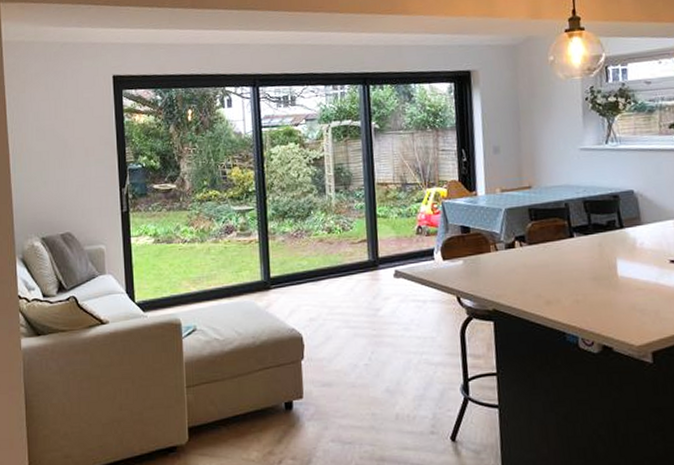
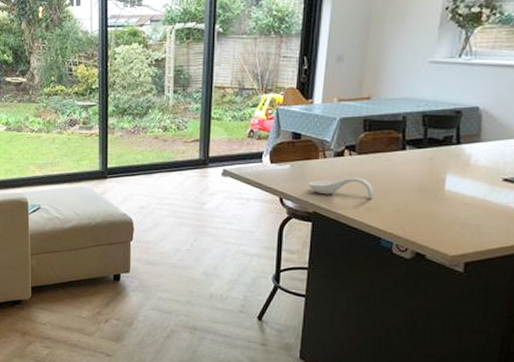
spoon rest: none [484,268,552,291] -> present [308,177,375,199]

